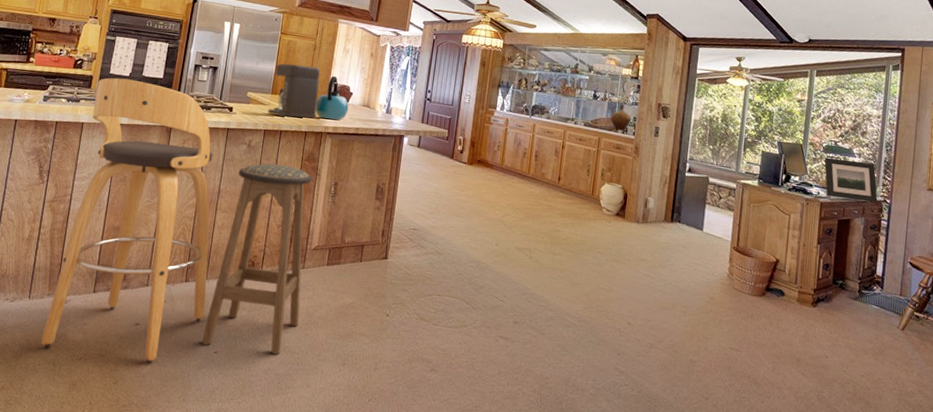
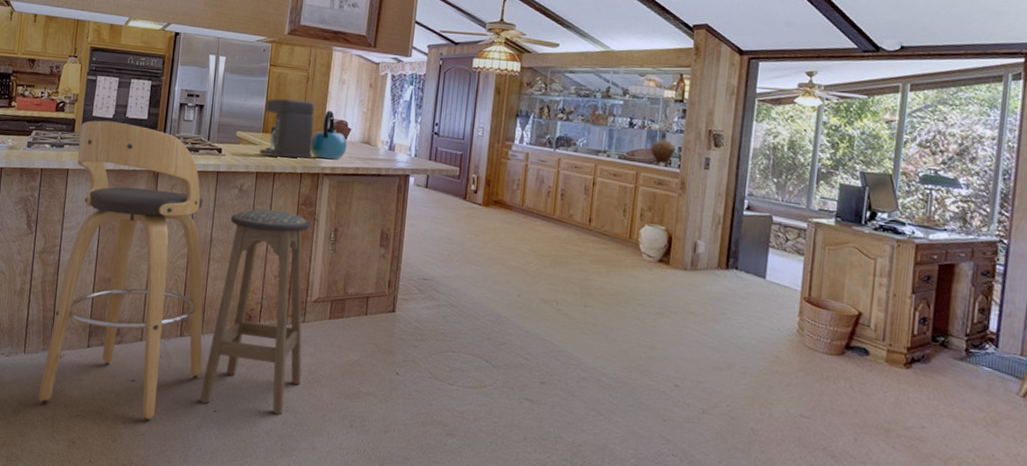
picture frame: present [824,157,878,203] -> none [920,189,992,244]

